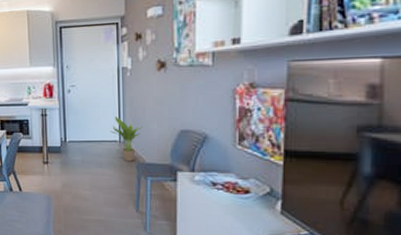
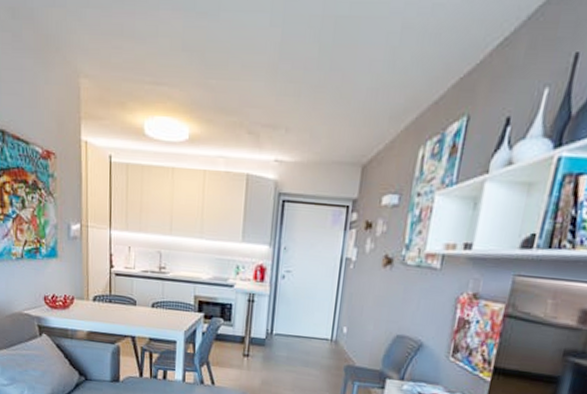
potted plant: present [109,116,143,162] -> none [322,312,358,363]

